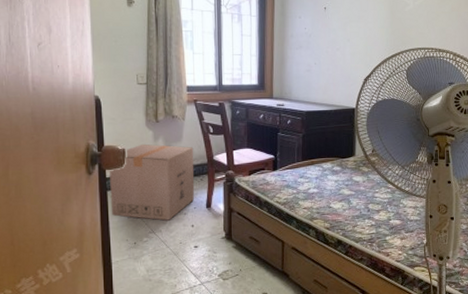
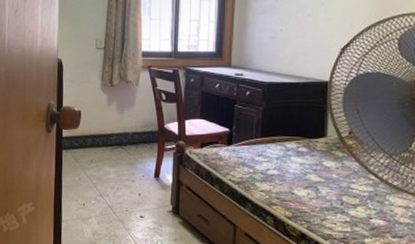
cardboard box: present [110,143,195,221] -> none [64,106,145,186]

